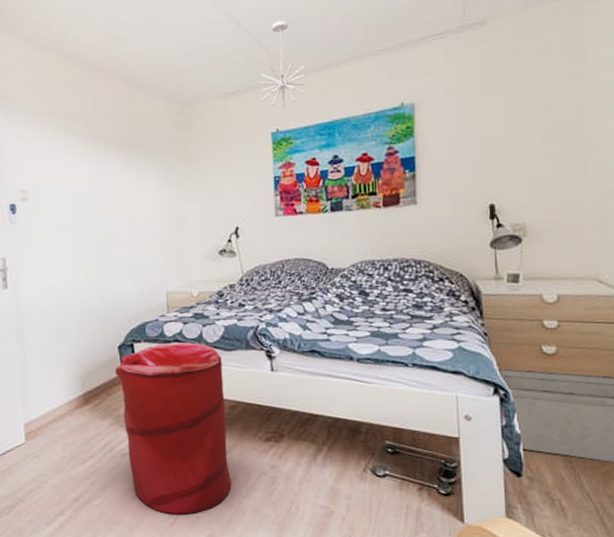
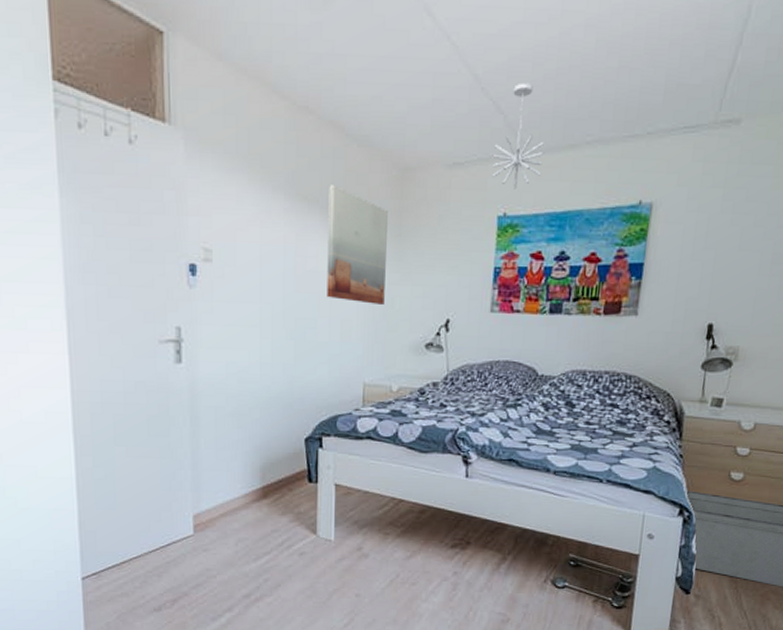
laundry hamper: present [115,342,232,515] -> none [300,439,416,616]
wall art: none [121,125,178,221] -> present [327,184,388,304]

